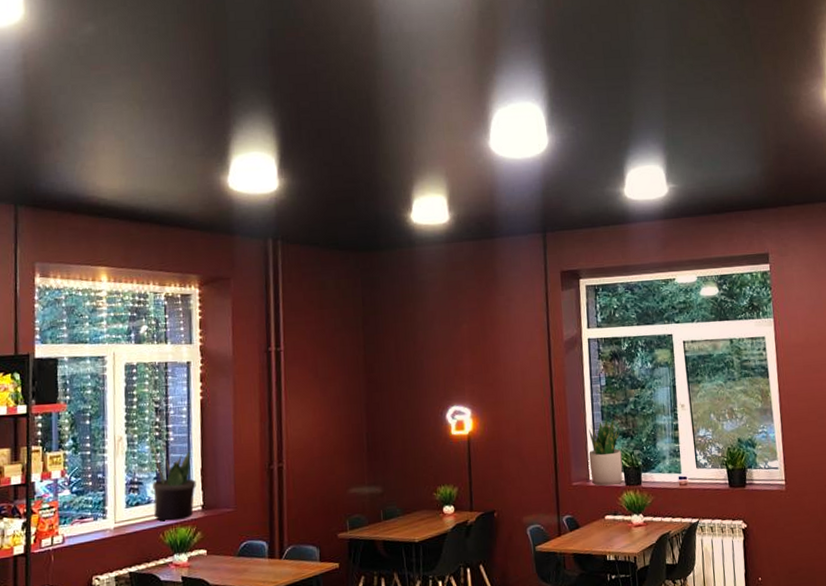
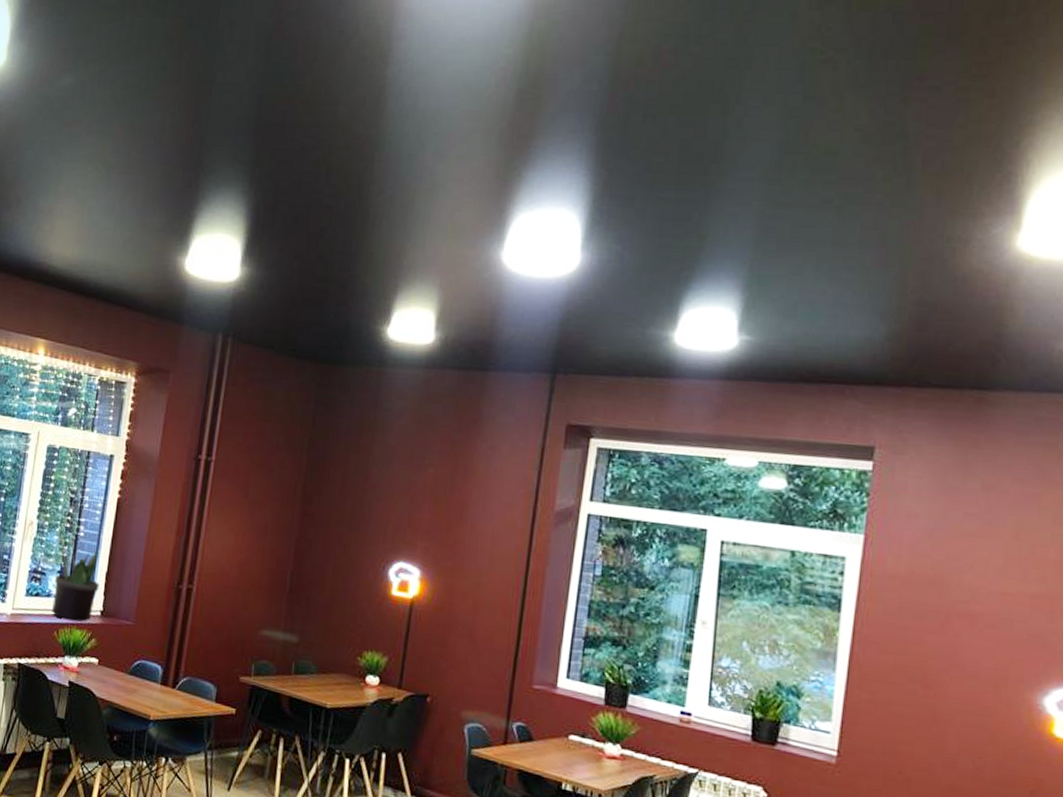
planter: present [588,418,623,487] -> none [559,618,608,702]

